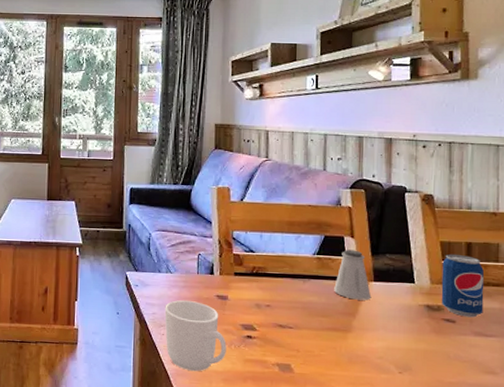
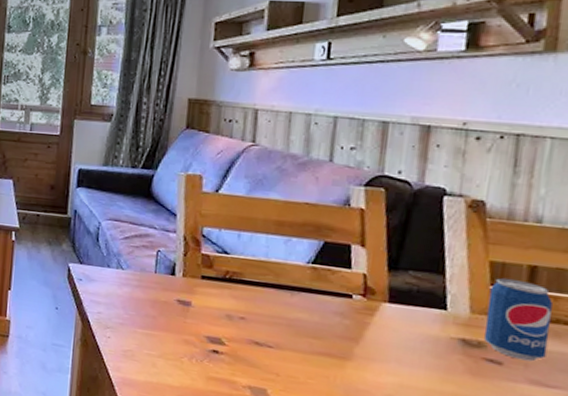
mug: present [164,300,227,372] -> none [111,300,186,384]
saltshaker: present [334,249,372,300] -> none [332,260,384,325]

